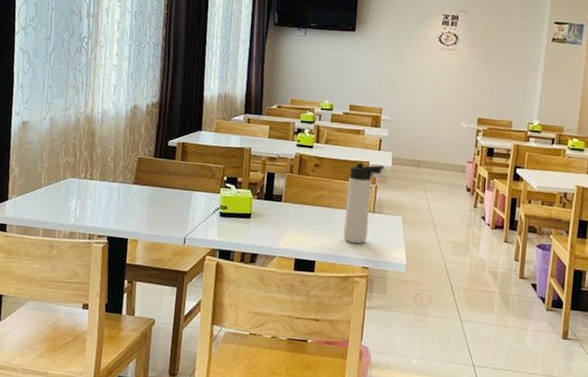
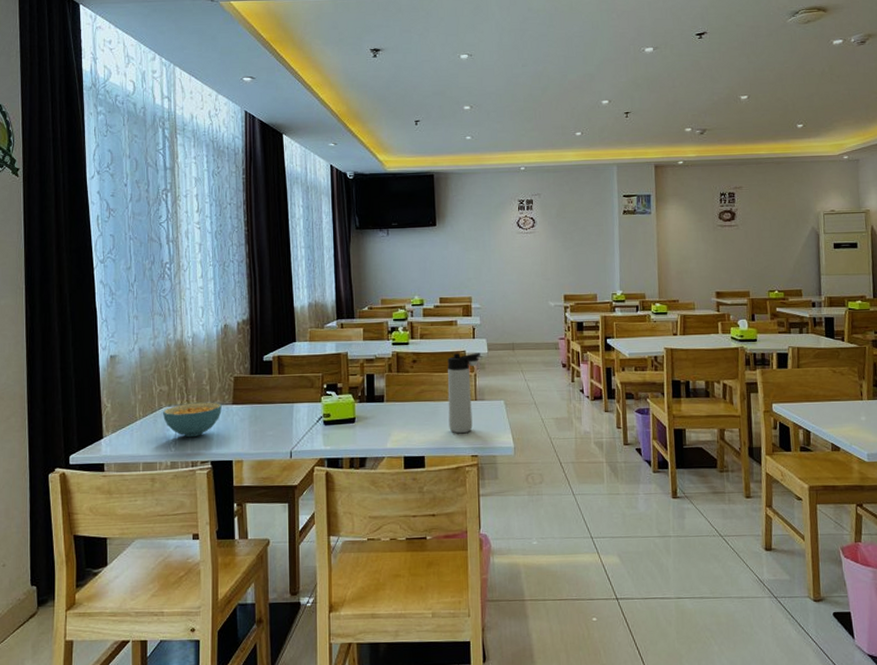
cereal bowl: none [66,177,123,211] -> present [163,402,222,438]

